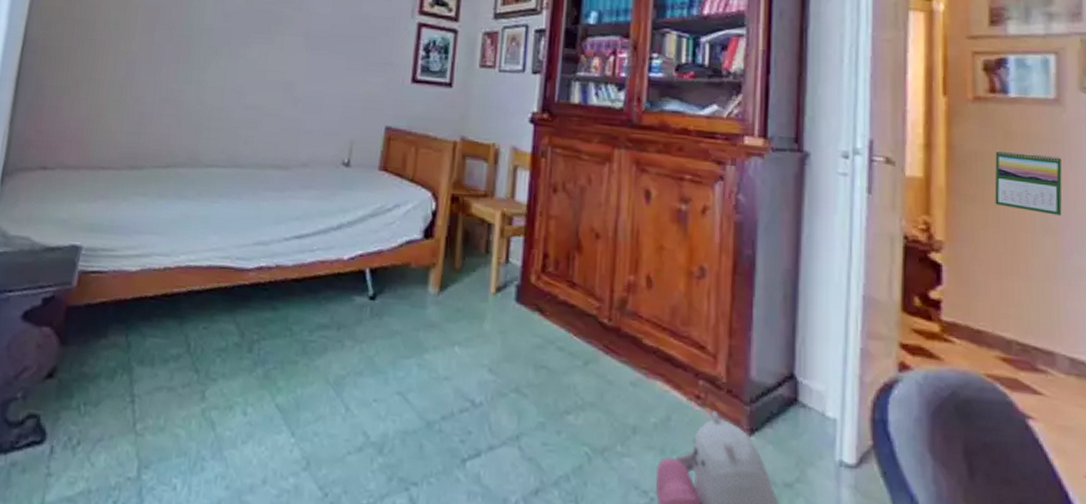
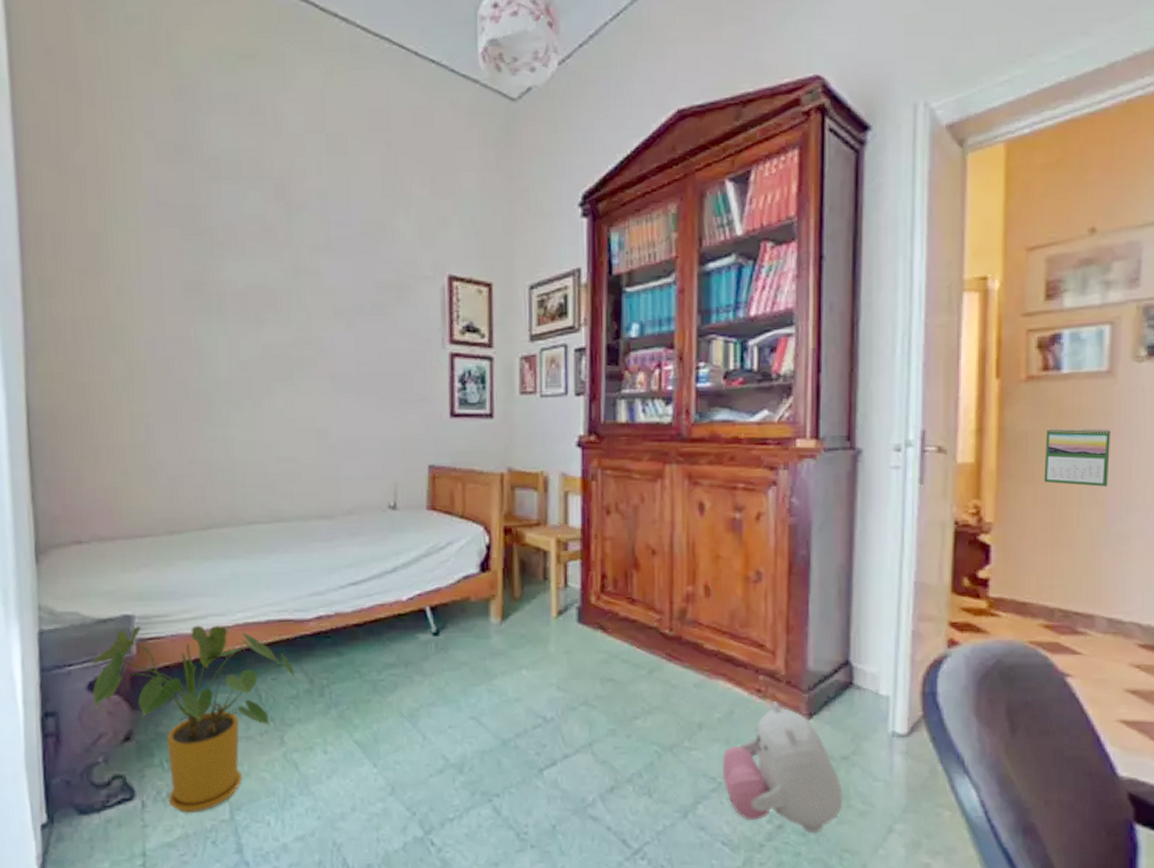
house plant: none [25,257,228,467] -> present [91,625,296,814]

